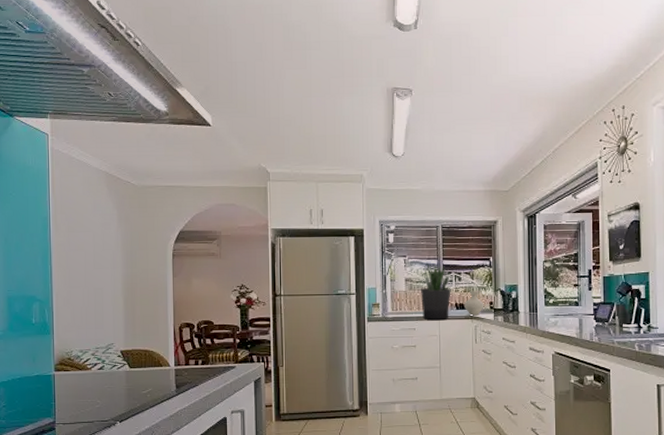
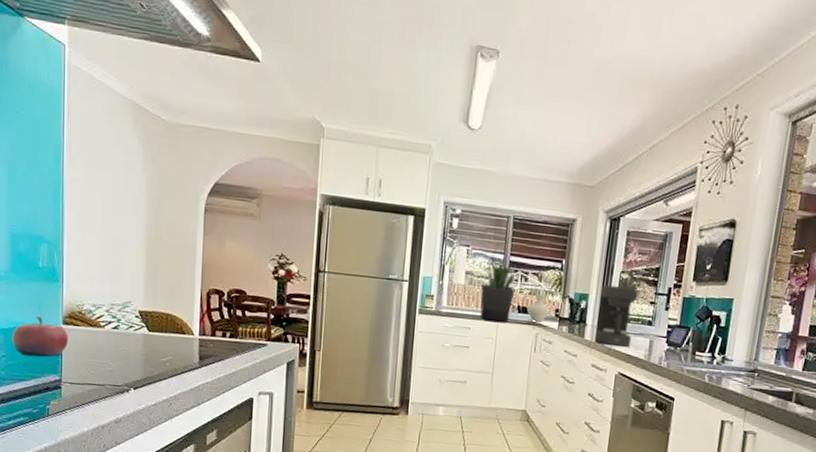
fruit: none [11,367,61,404] -> present [12,316,69,358]
coffee maker: none [528,275,562,329] -> present [594,285,639,348]

